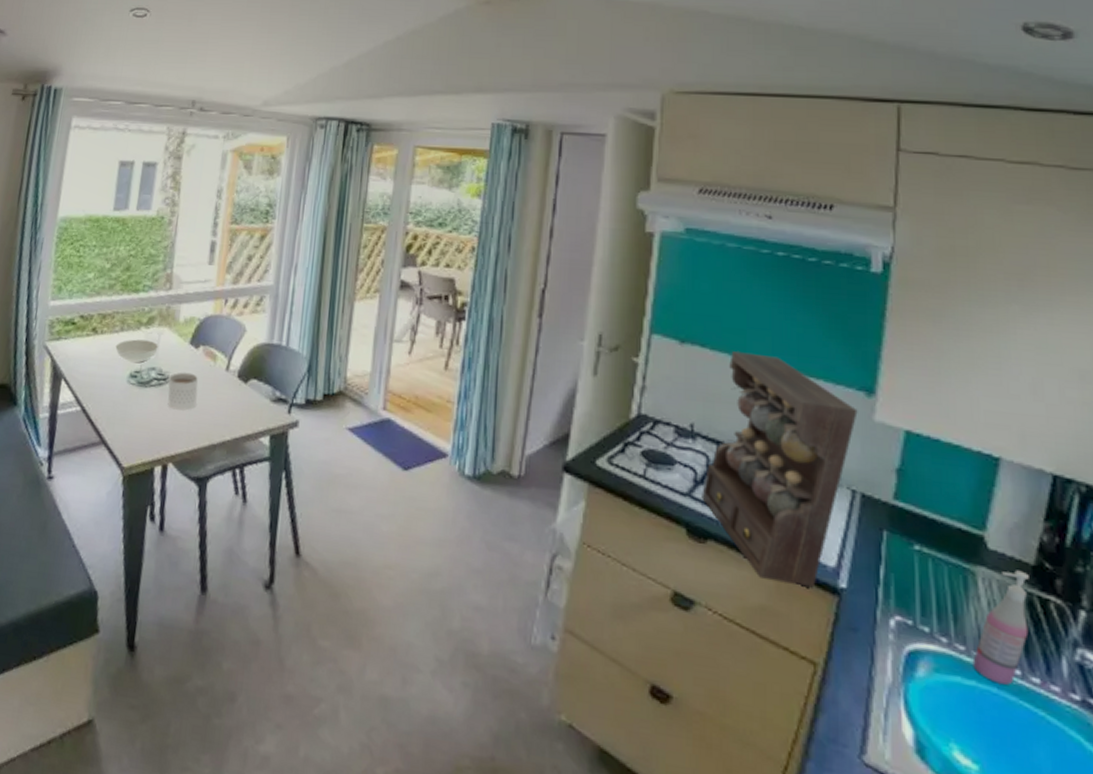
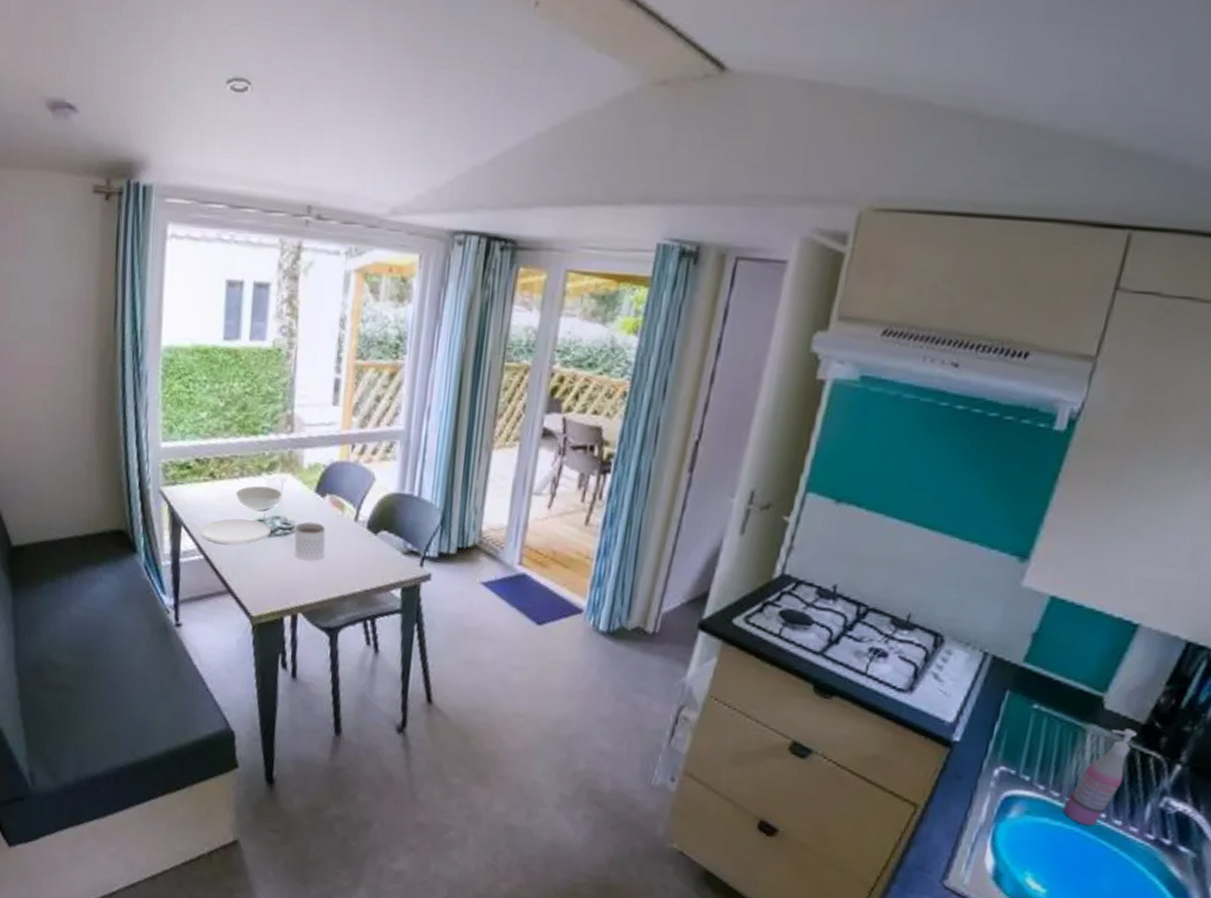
plate: none [79,370,146,397] -> present [200,518,271,545]
spice rack: present [702,351,858,588] -> none [834,512,1007,741]

